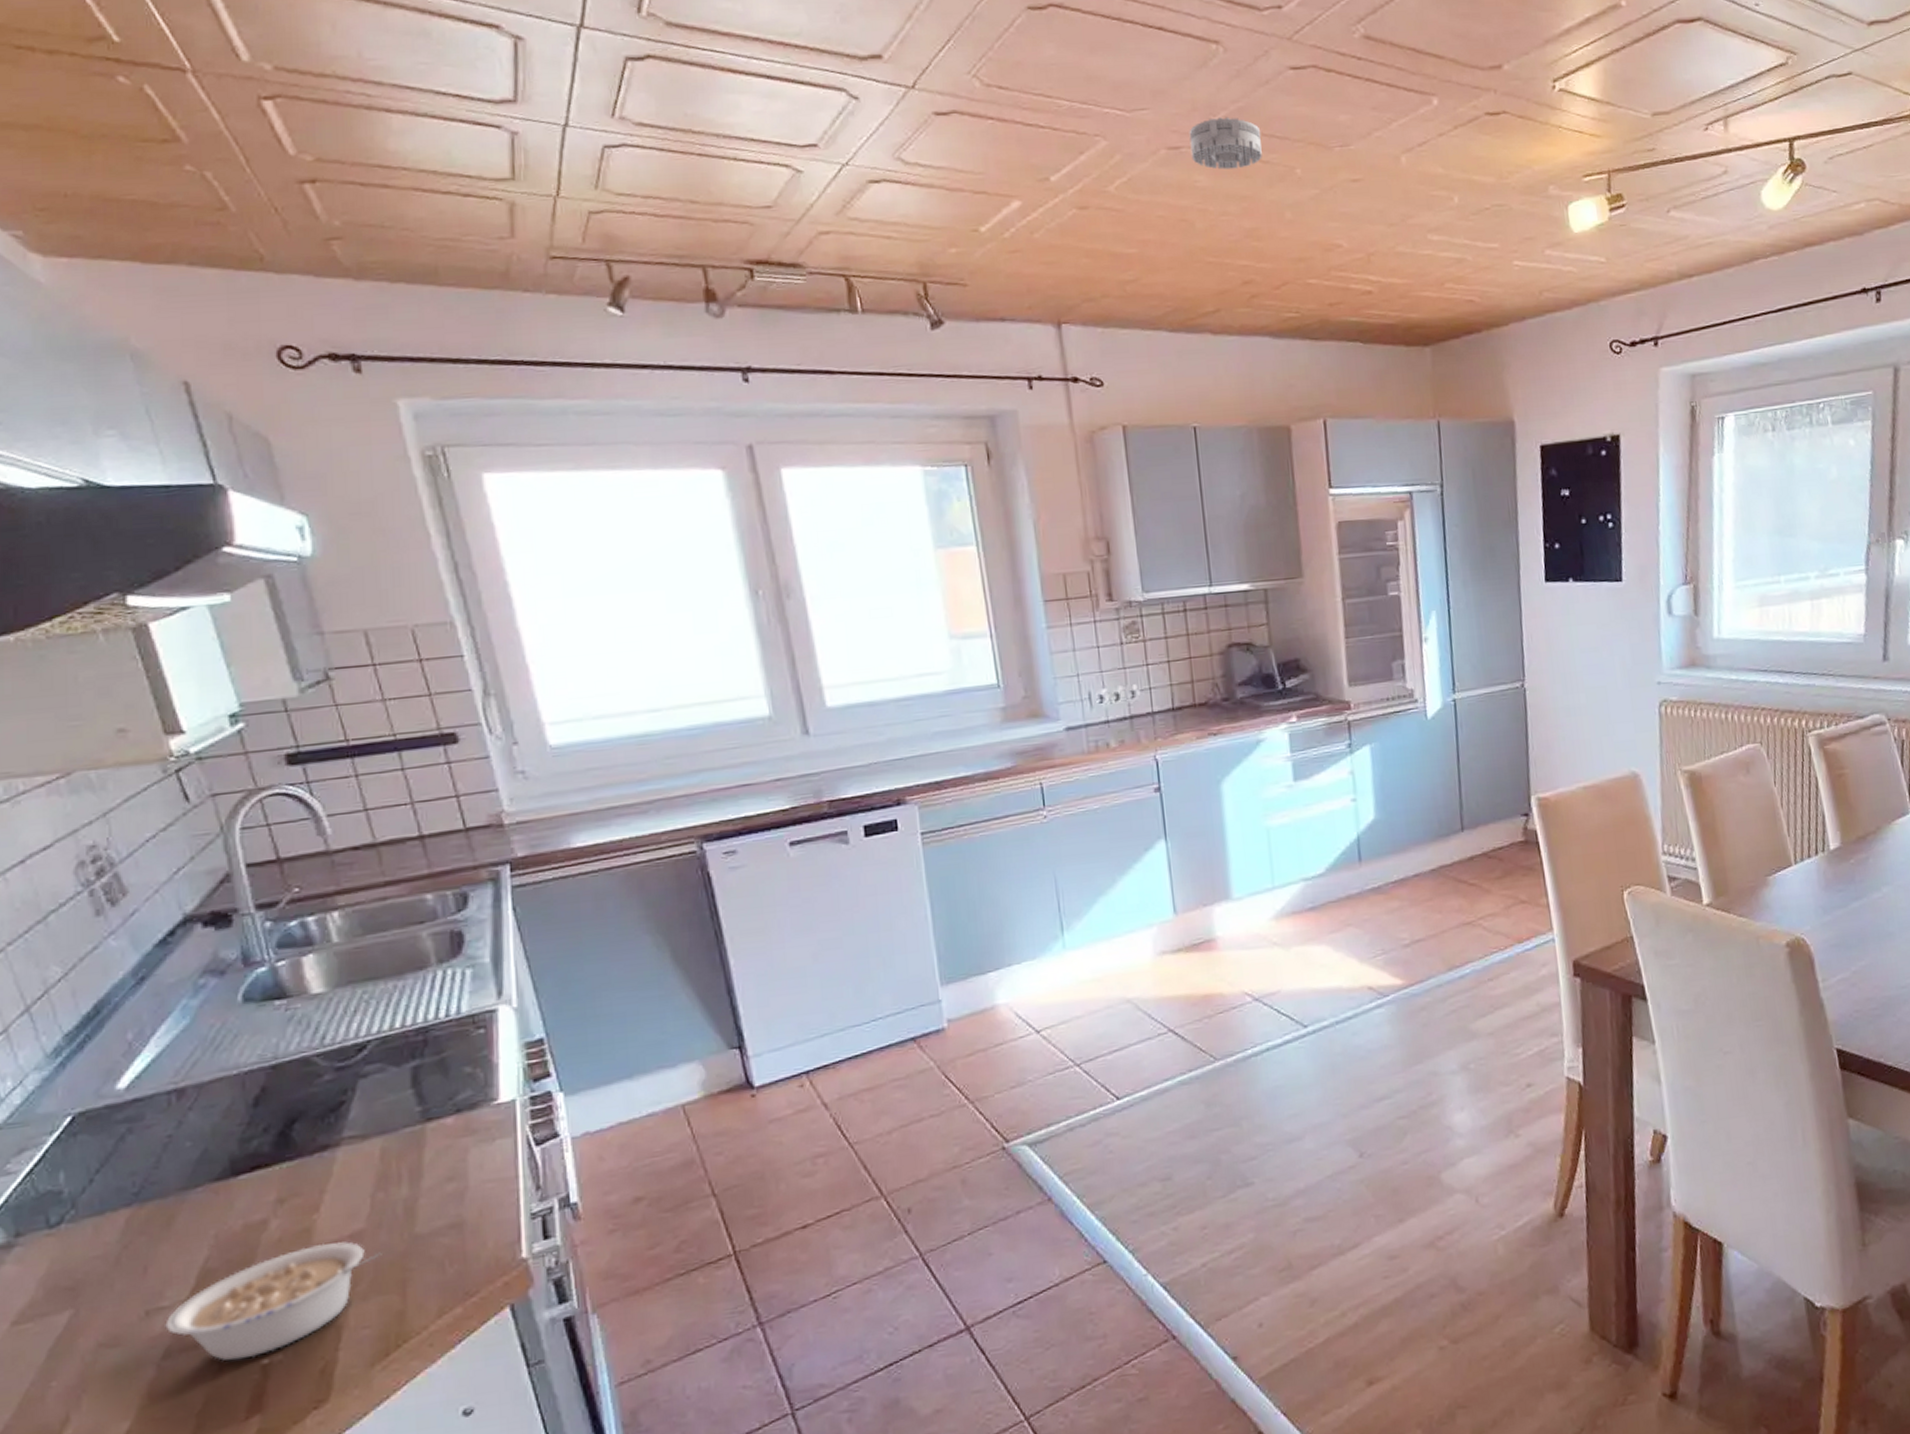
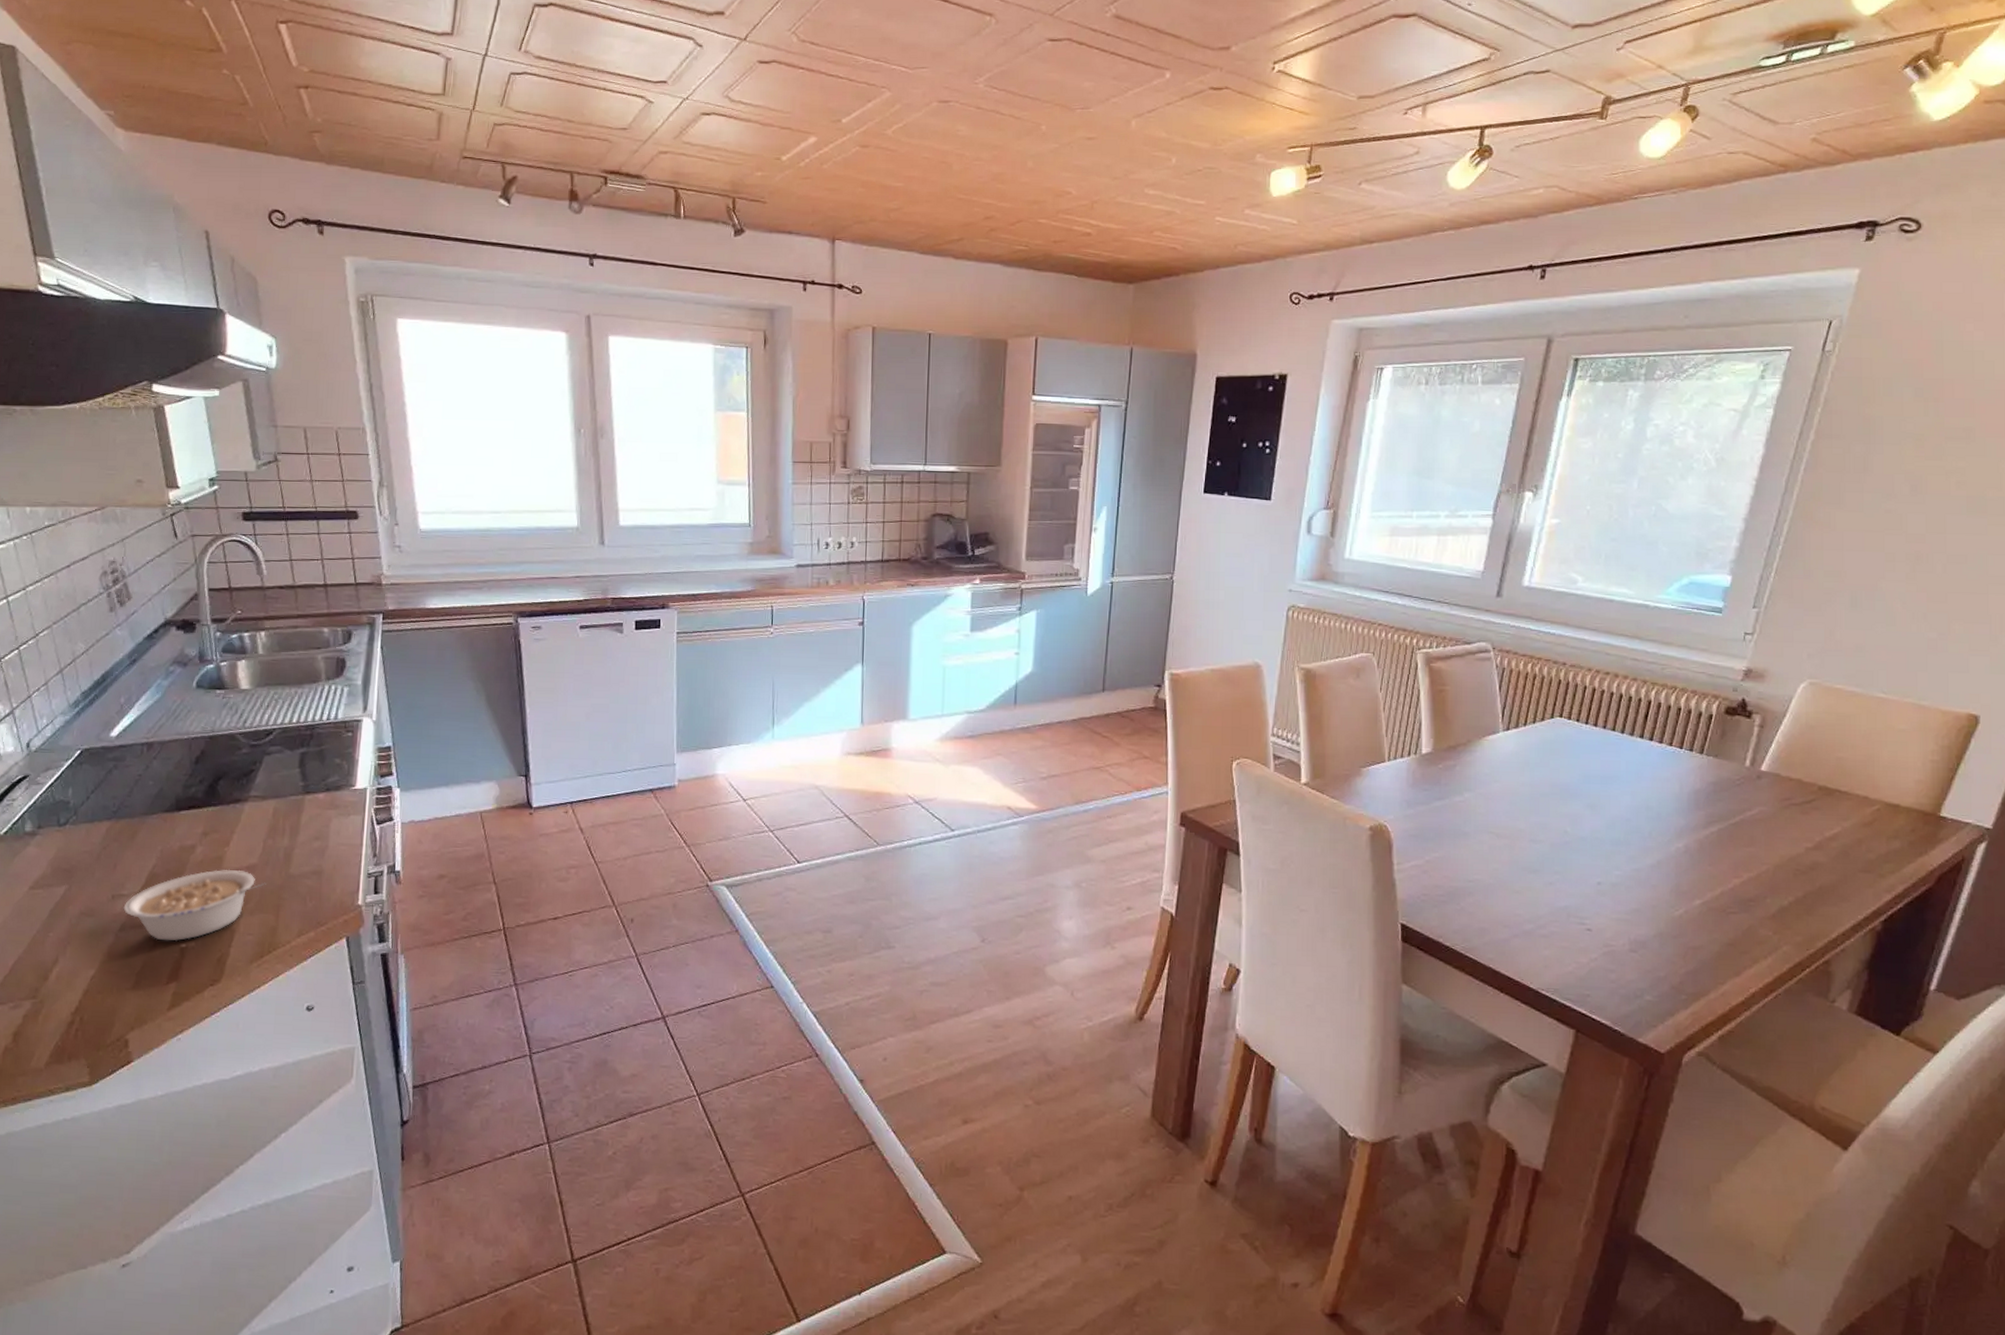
smoke detector: present [1189,117,1262,170] -> none [957,78,1017,122]

